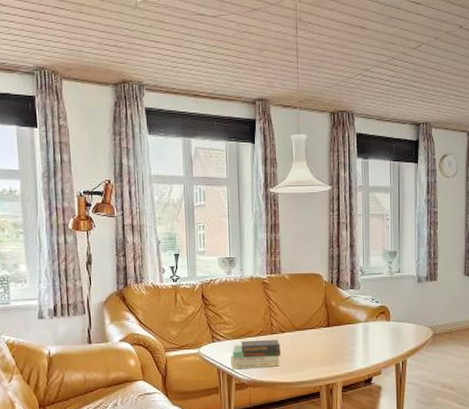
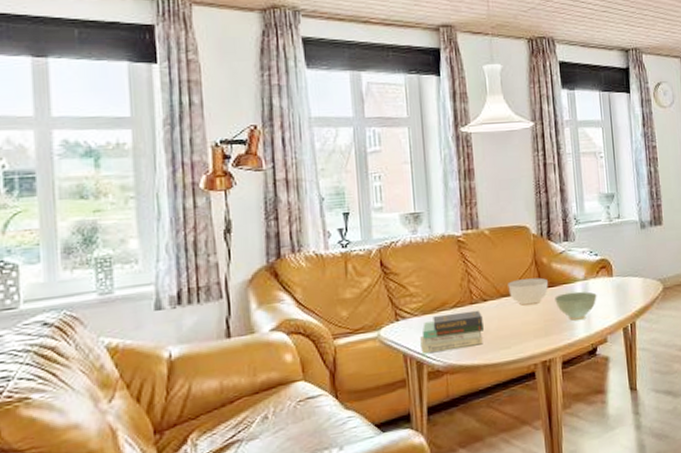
bowl: none [302,317,335,339] -> present [508,277,548,306]
bowl: none [340,331,375,354] -> present [554,291,597,321]

